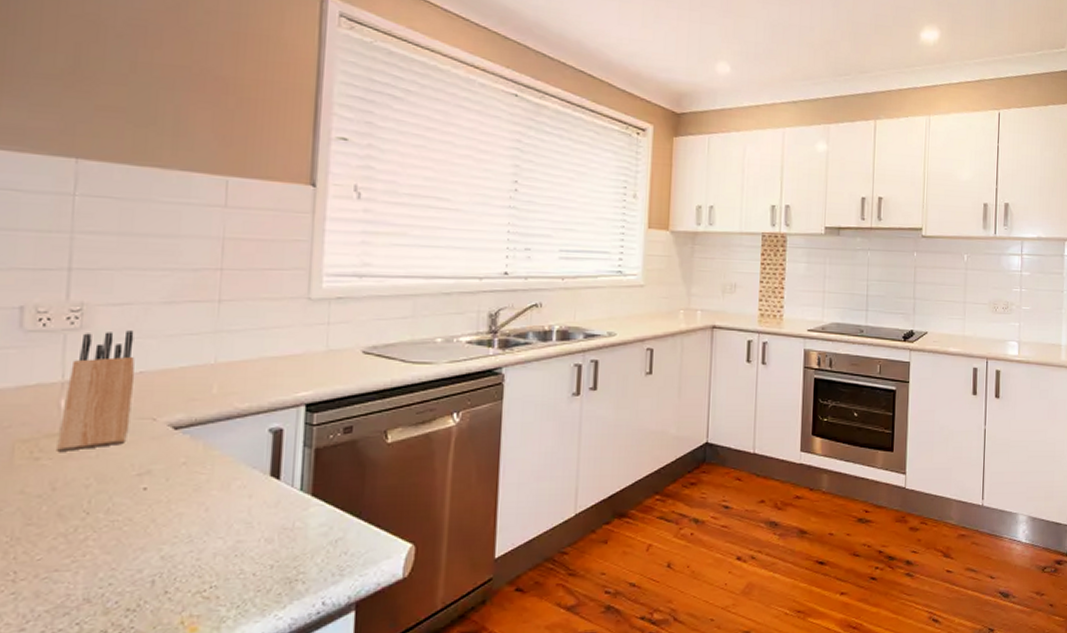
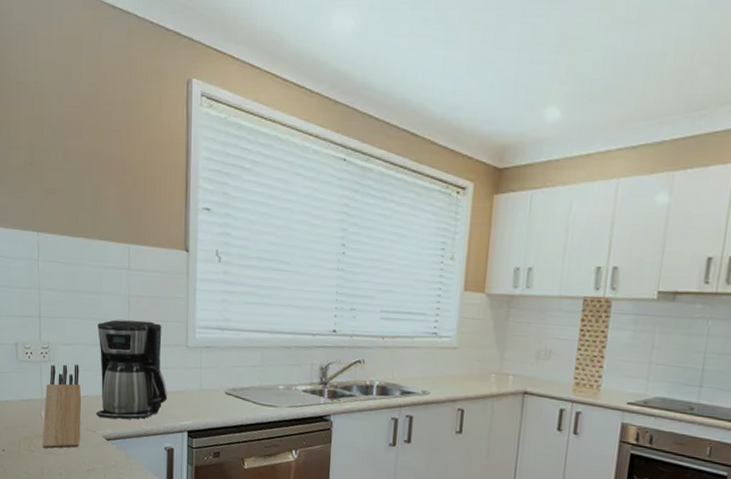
coffee maker: none [157,269,277,400] -> present [96,319,167,419]

